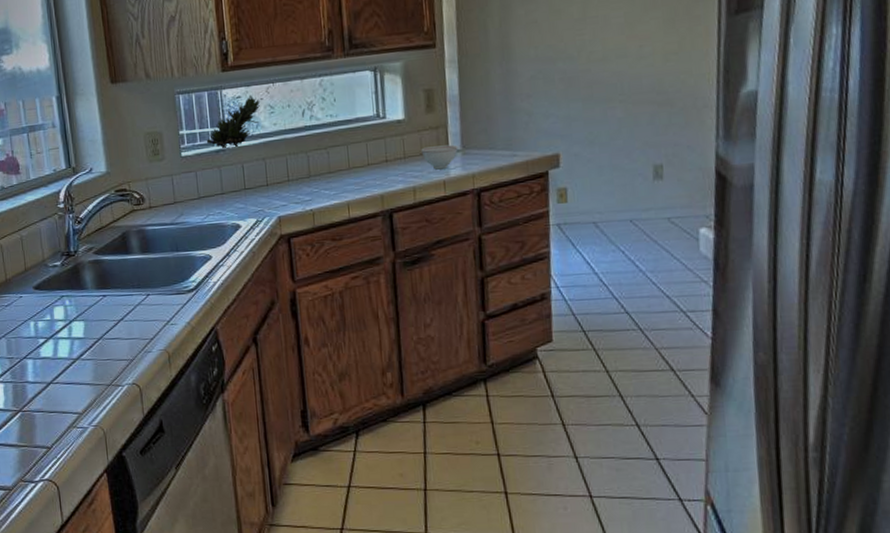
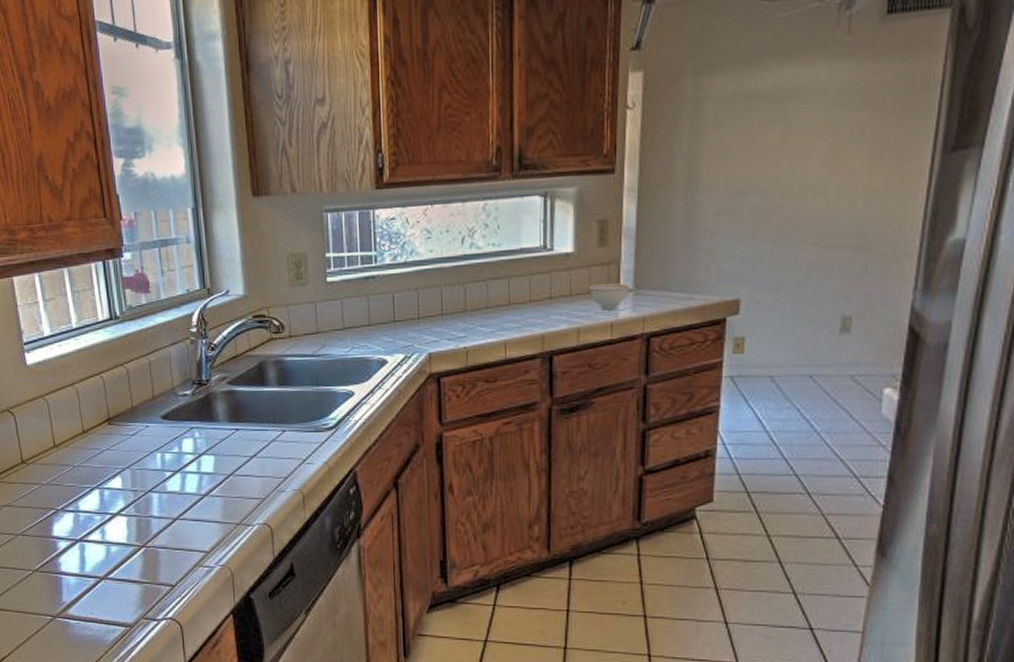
succulent plant: present [206,96,261,147] -> none [354,217,417,274]

